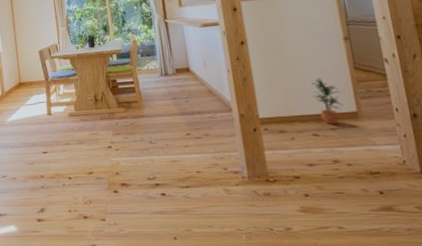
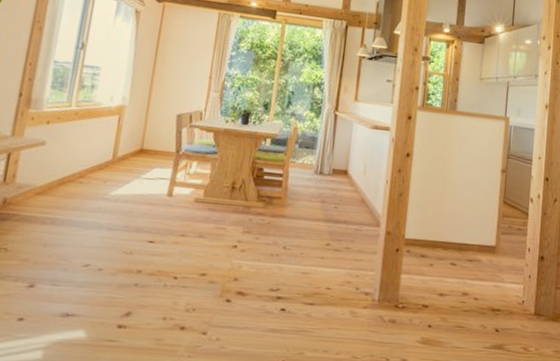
potted plant: present [311,77,344,125] -> none [460,206,486,256]

